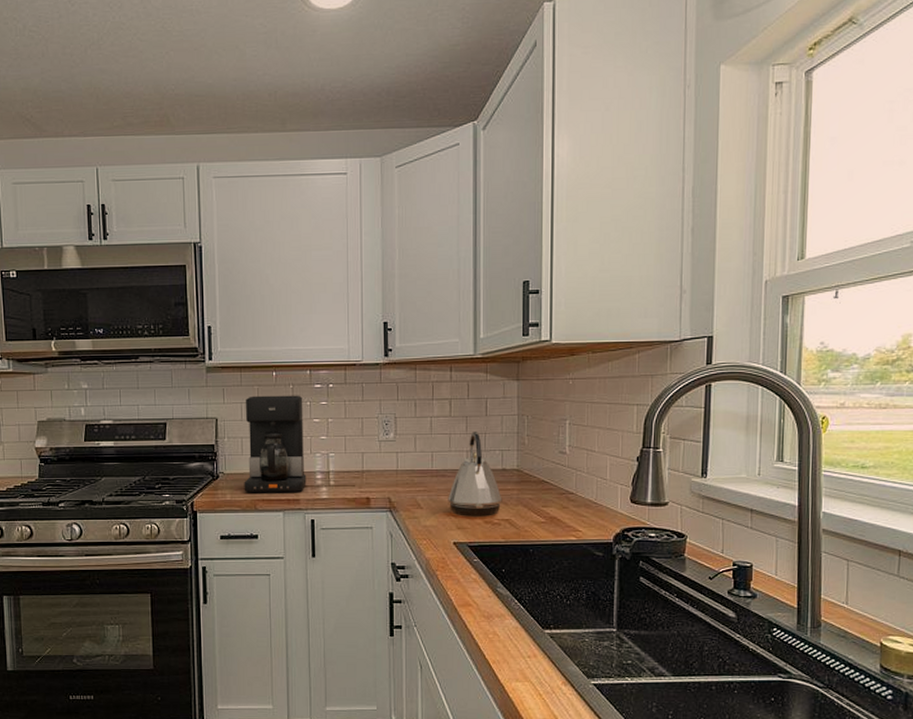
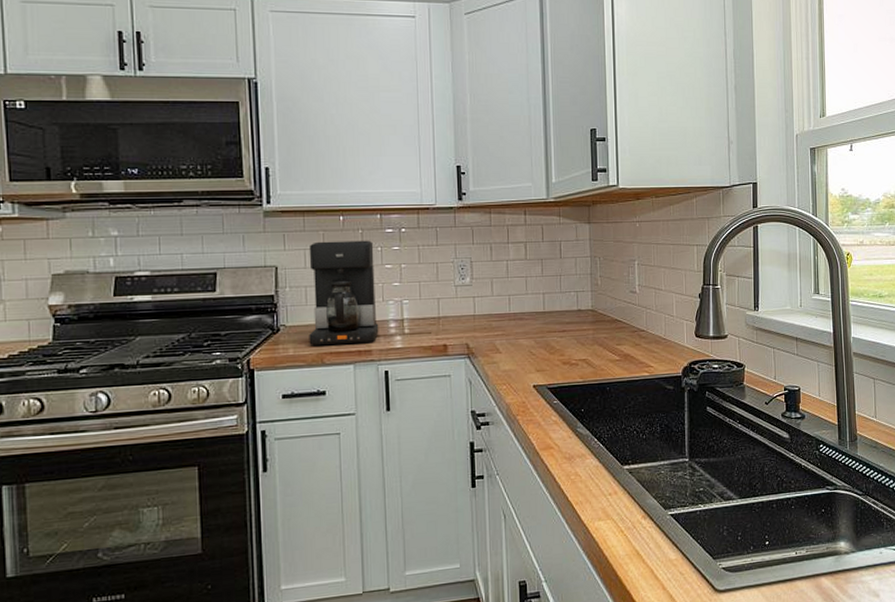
kettle: present [448,432,502,518] -> none [526,274,579,360]

